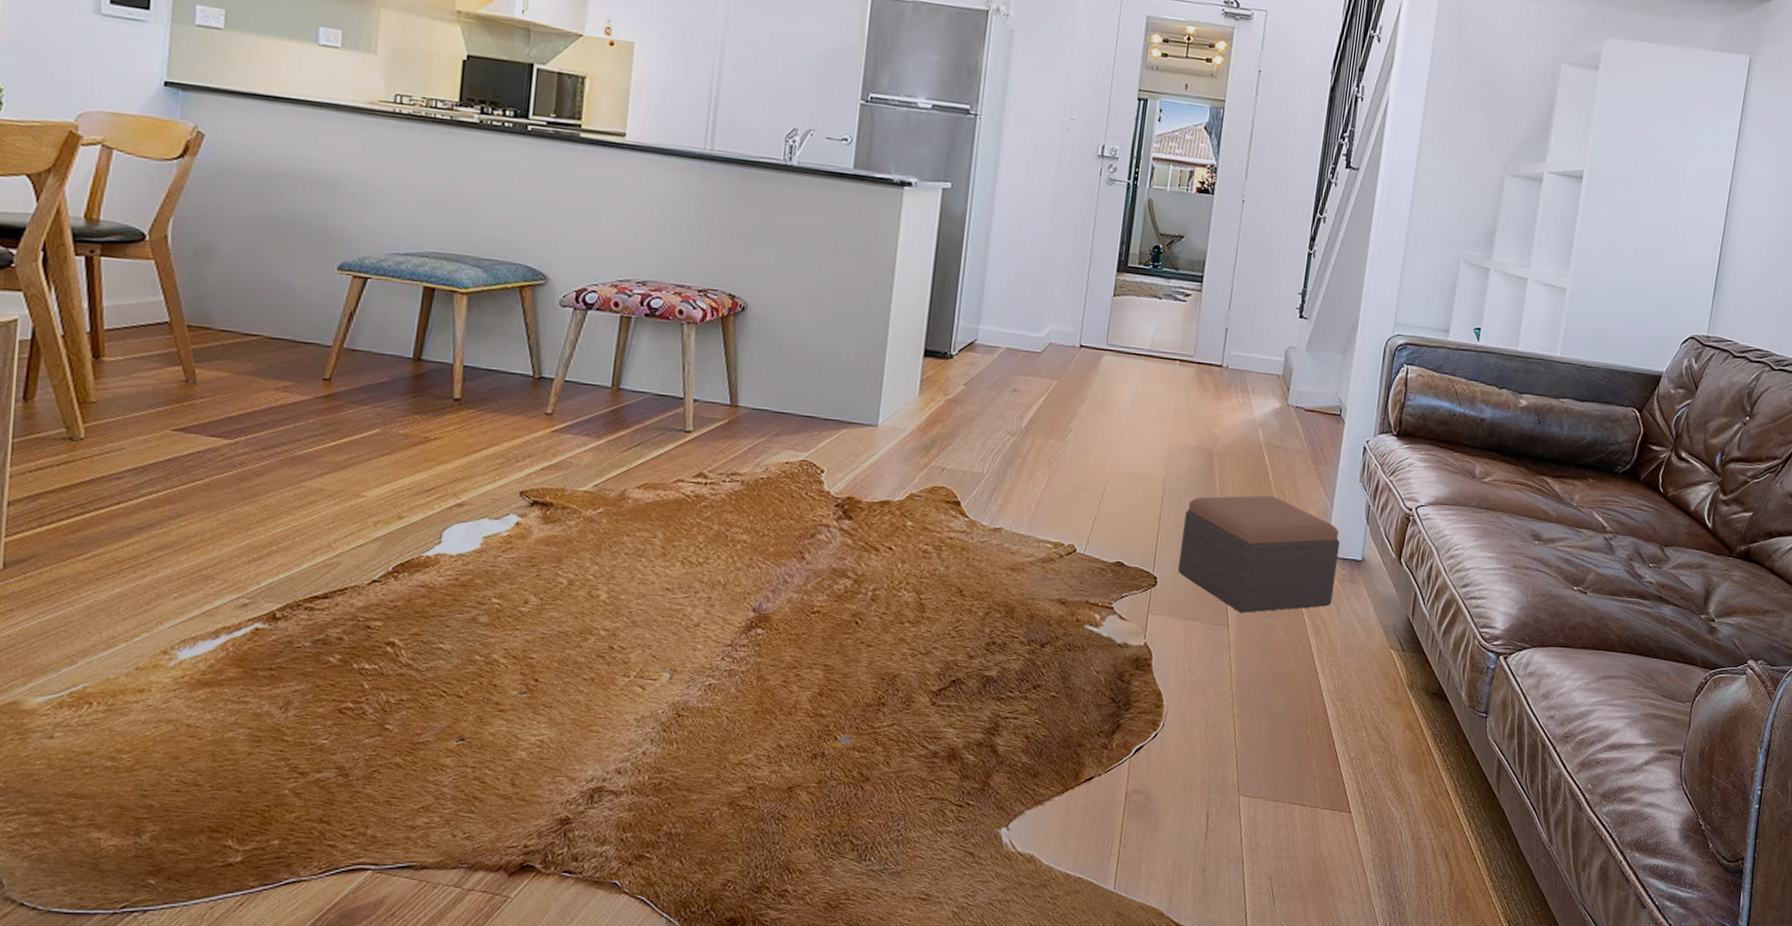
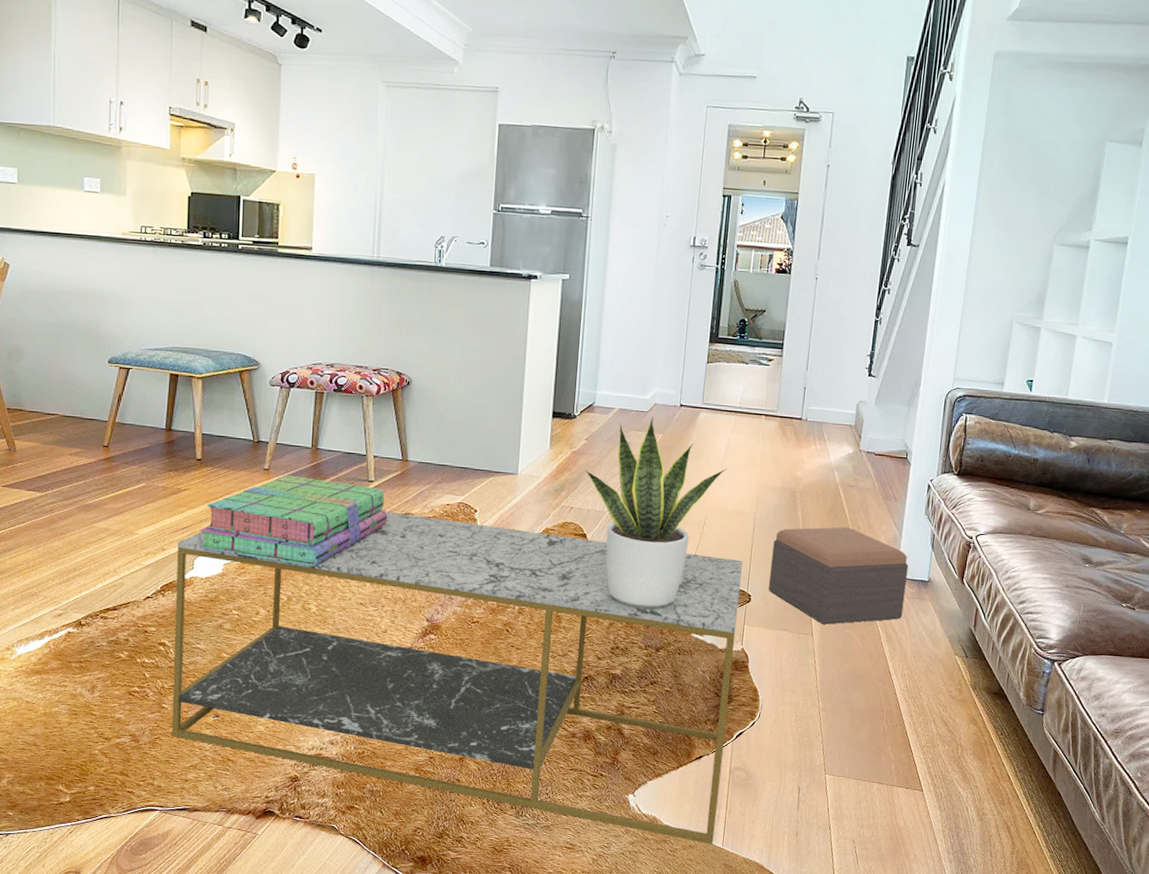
coffee table: none [396,470,1149,887] -> present [171,511,743,844]
stack of books: none [451,421,709,541] -> present [199,475,388,566]
potted plant: none [961,357,1134,595] -> present [585,415,728,609]

